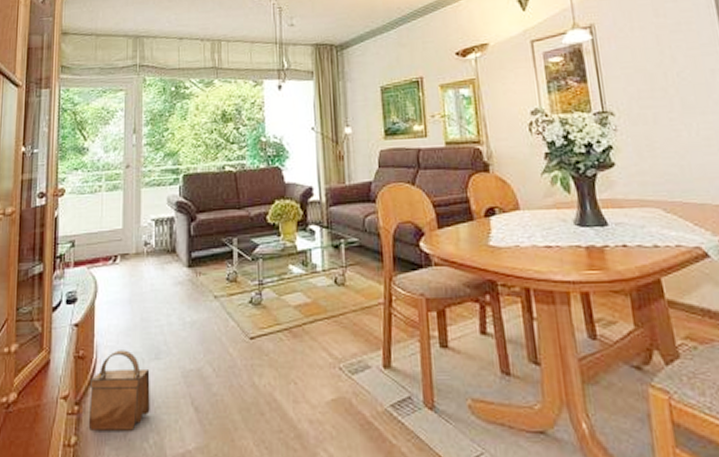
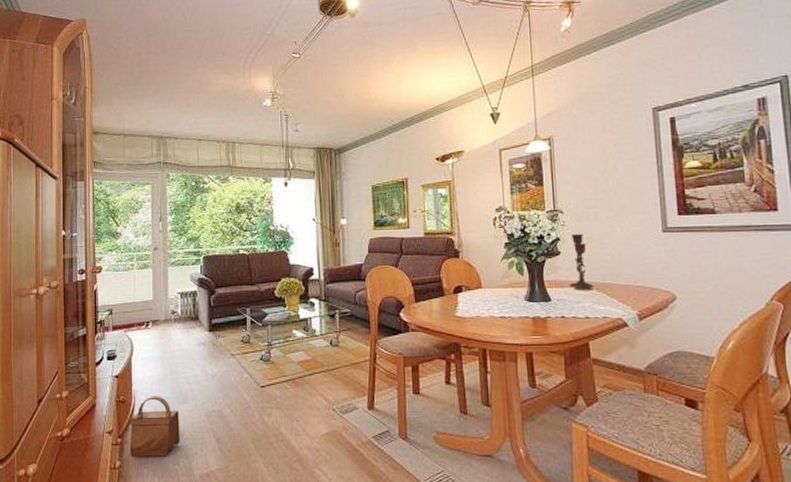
candlestick: none [625,139,662,213] -> present [569,233,595,292]

